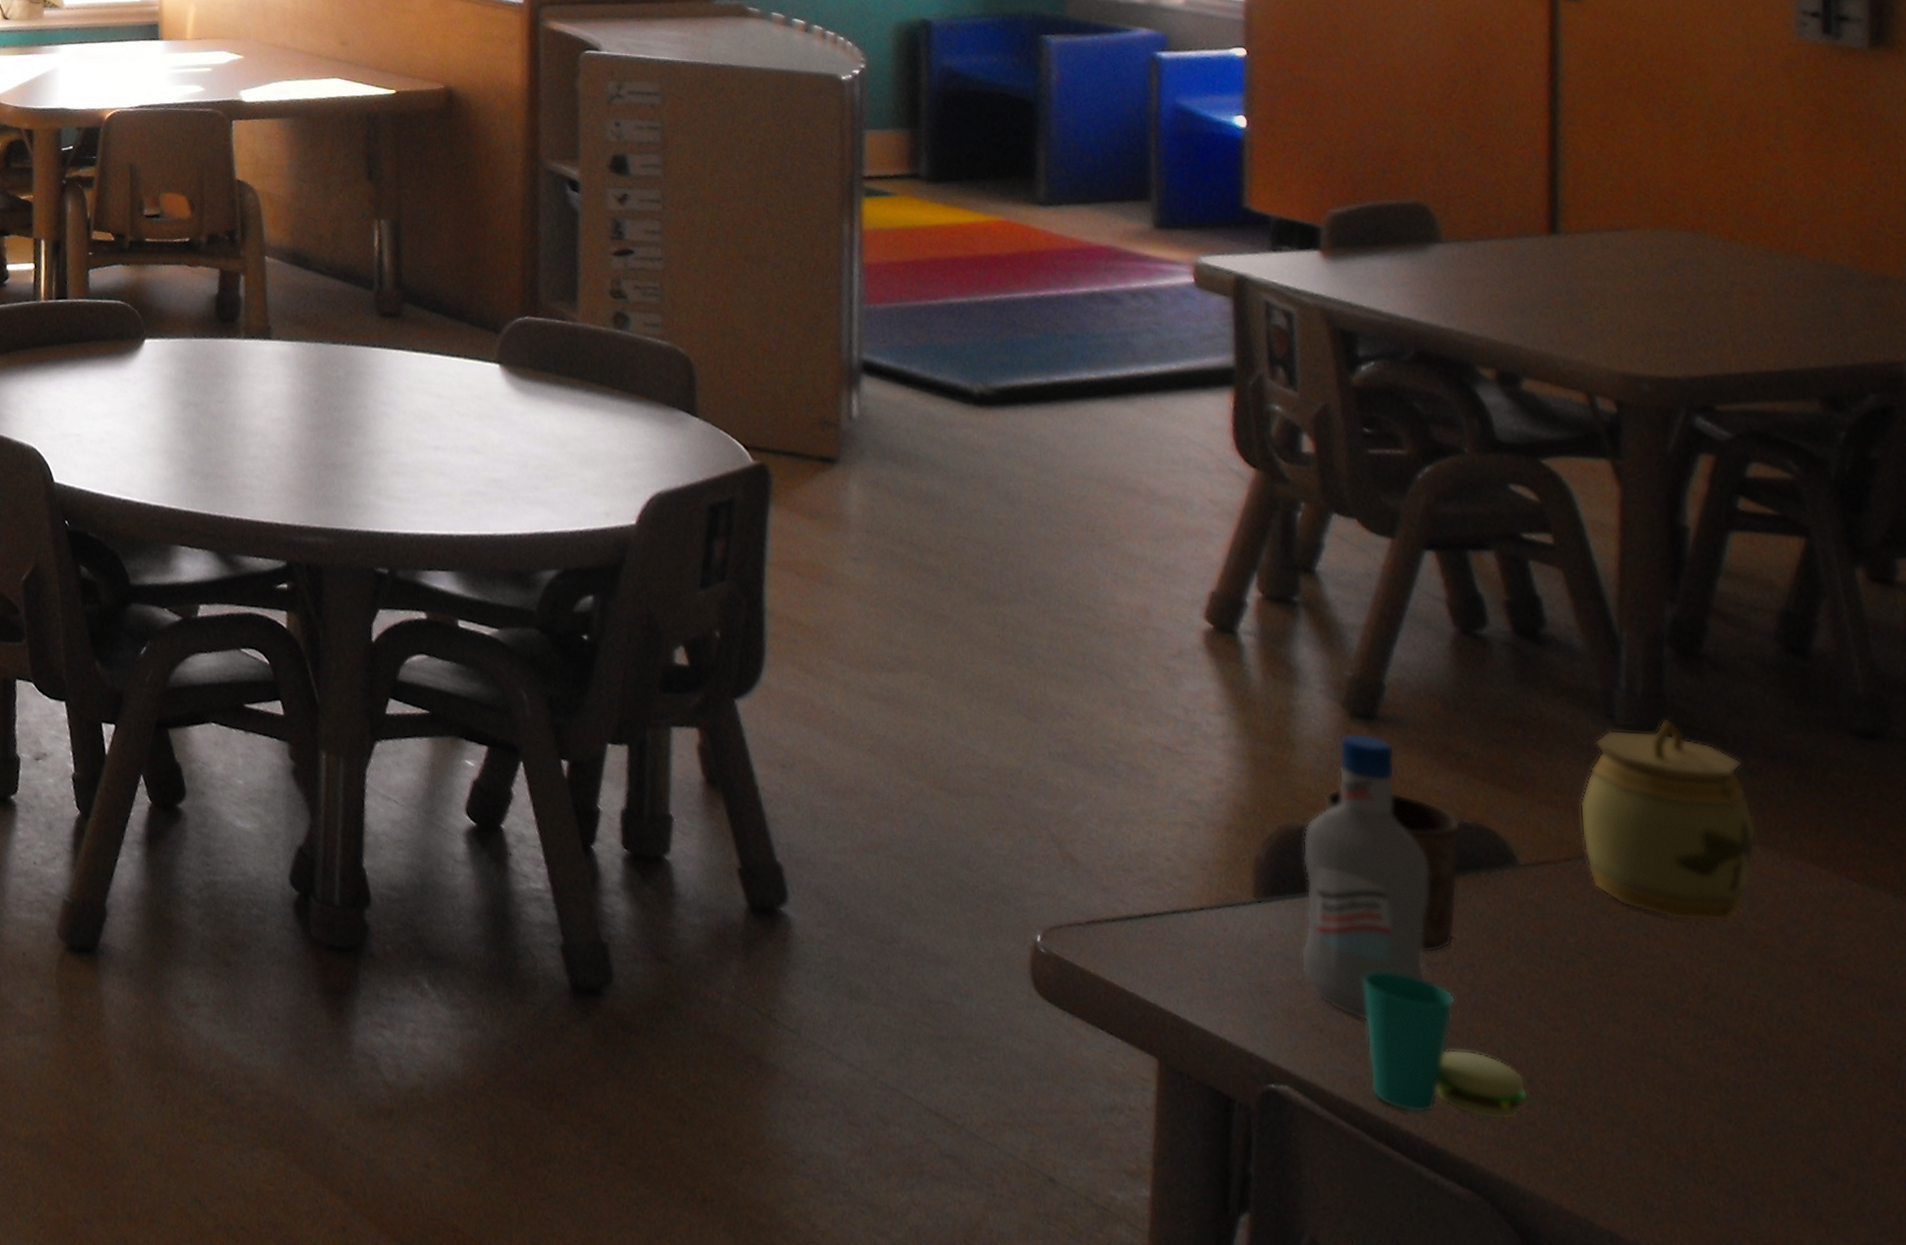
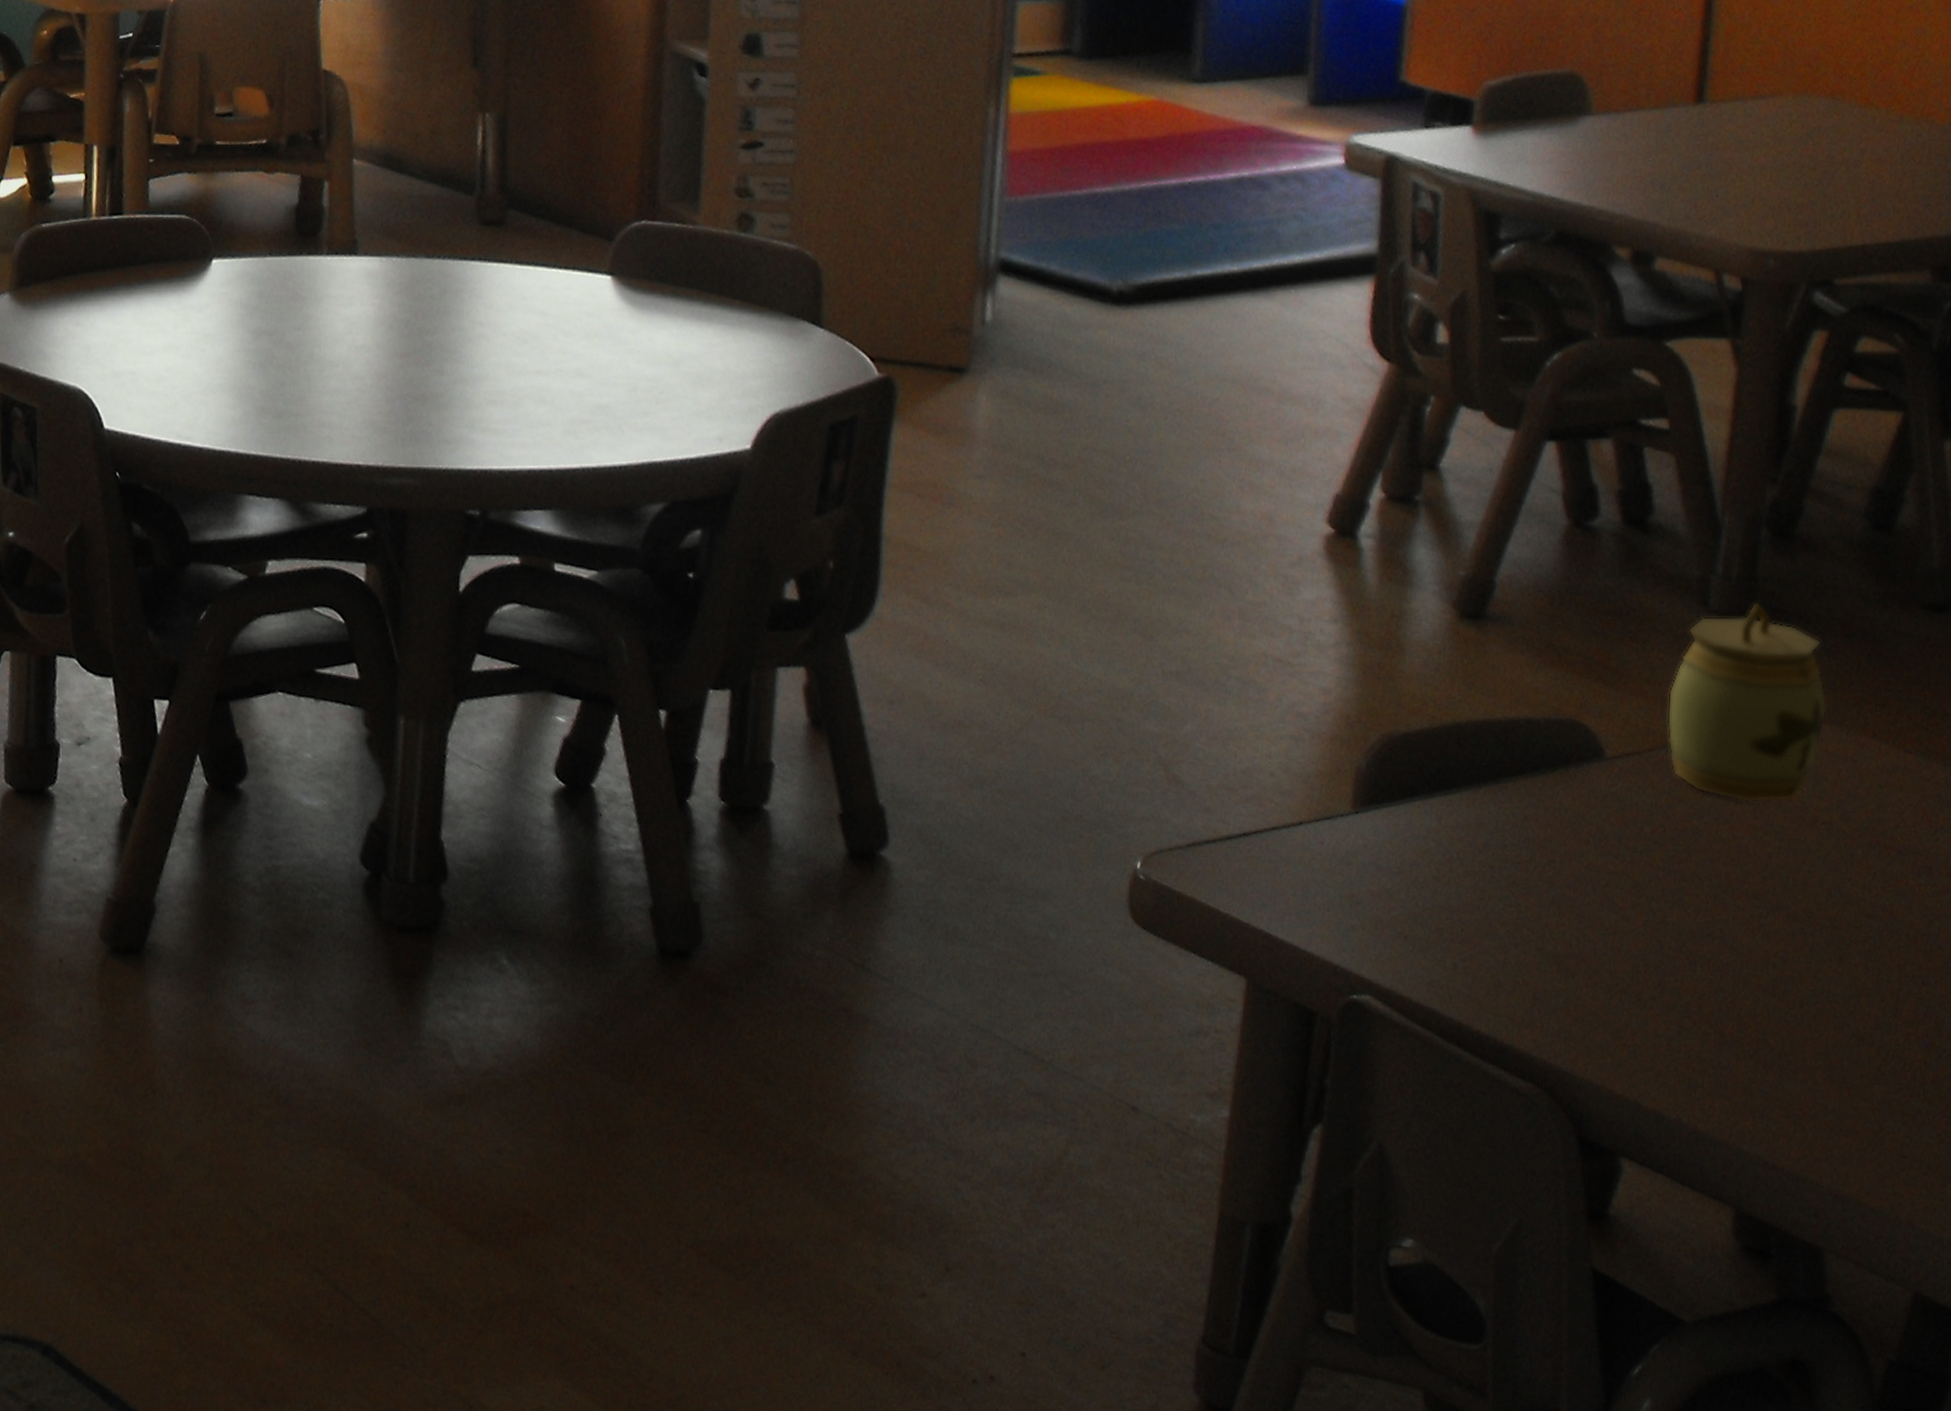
bottle: present [1301,732,1429,1022] -> none [1392,634,1521,925]
cup: present [1323,788,1461,955] -> none [1426,691,1555,854]
cup: present [1362,972,1528,1121] -> none [1447,874,1593,1013]

